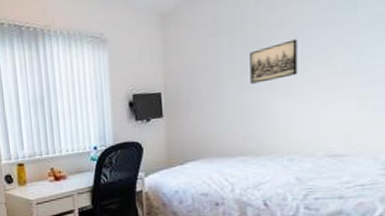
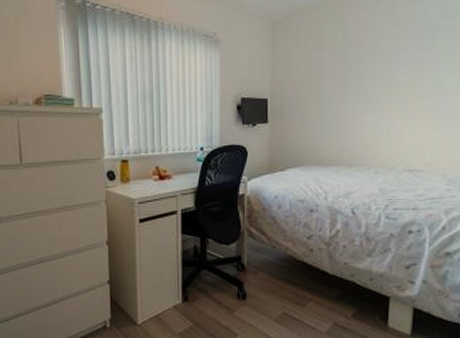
wall art: present [250,39,298,84] -> none [347,61,388,98]

